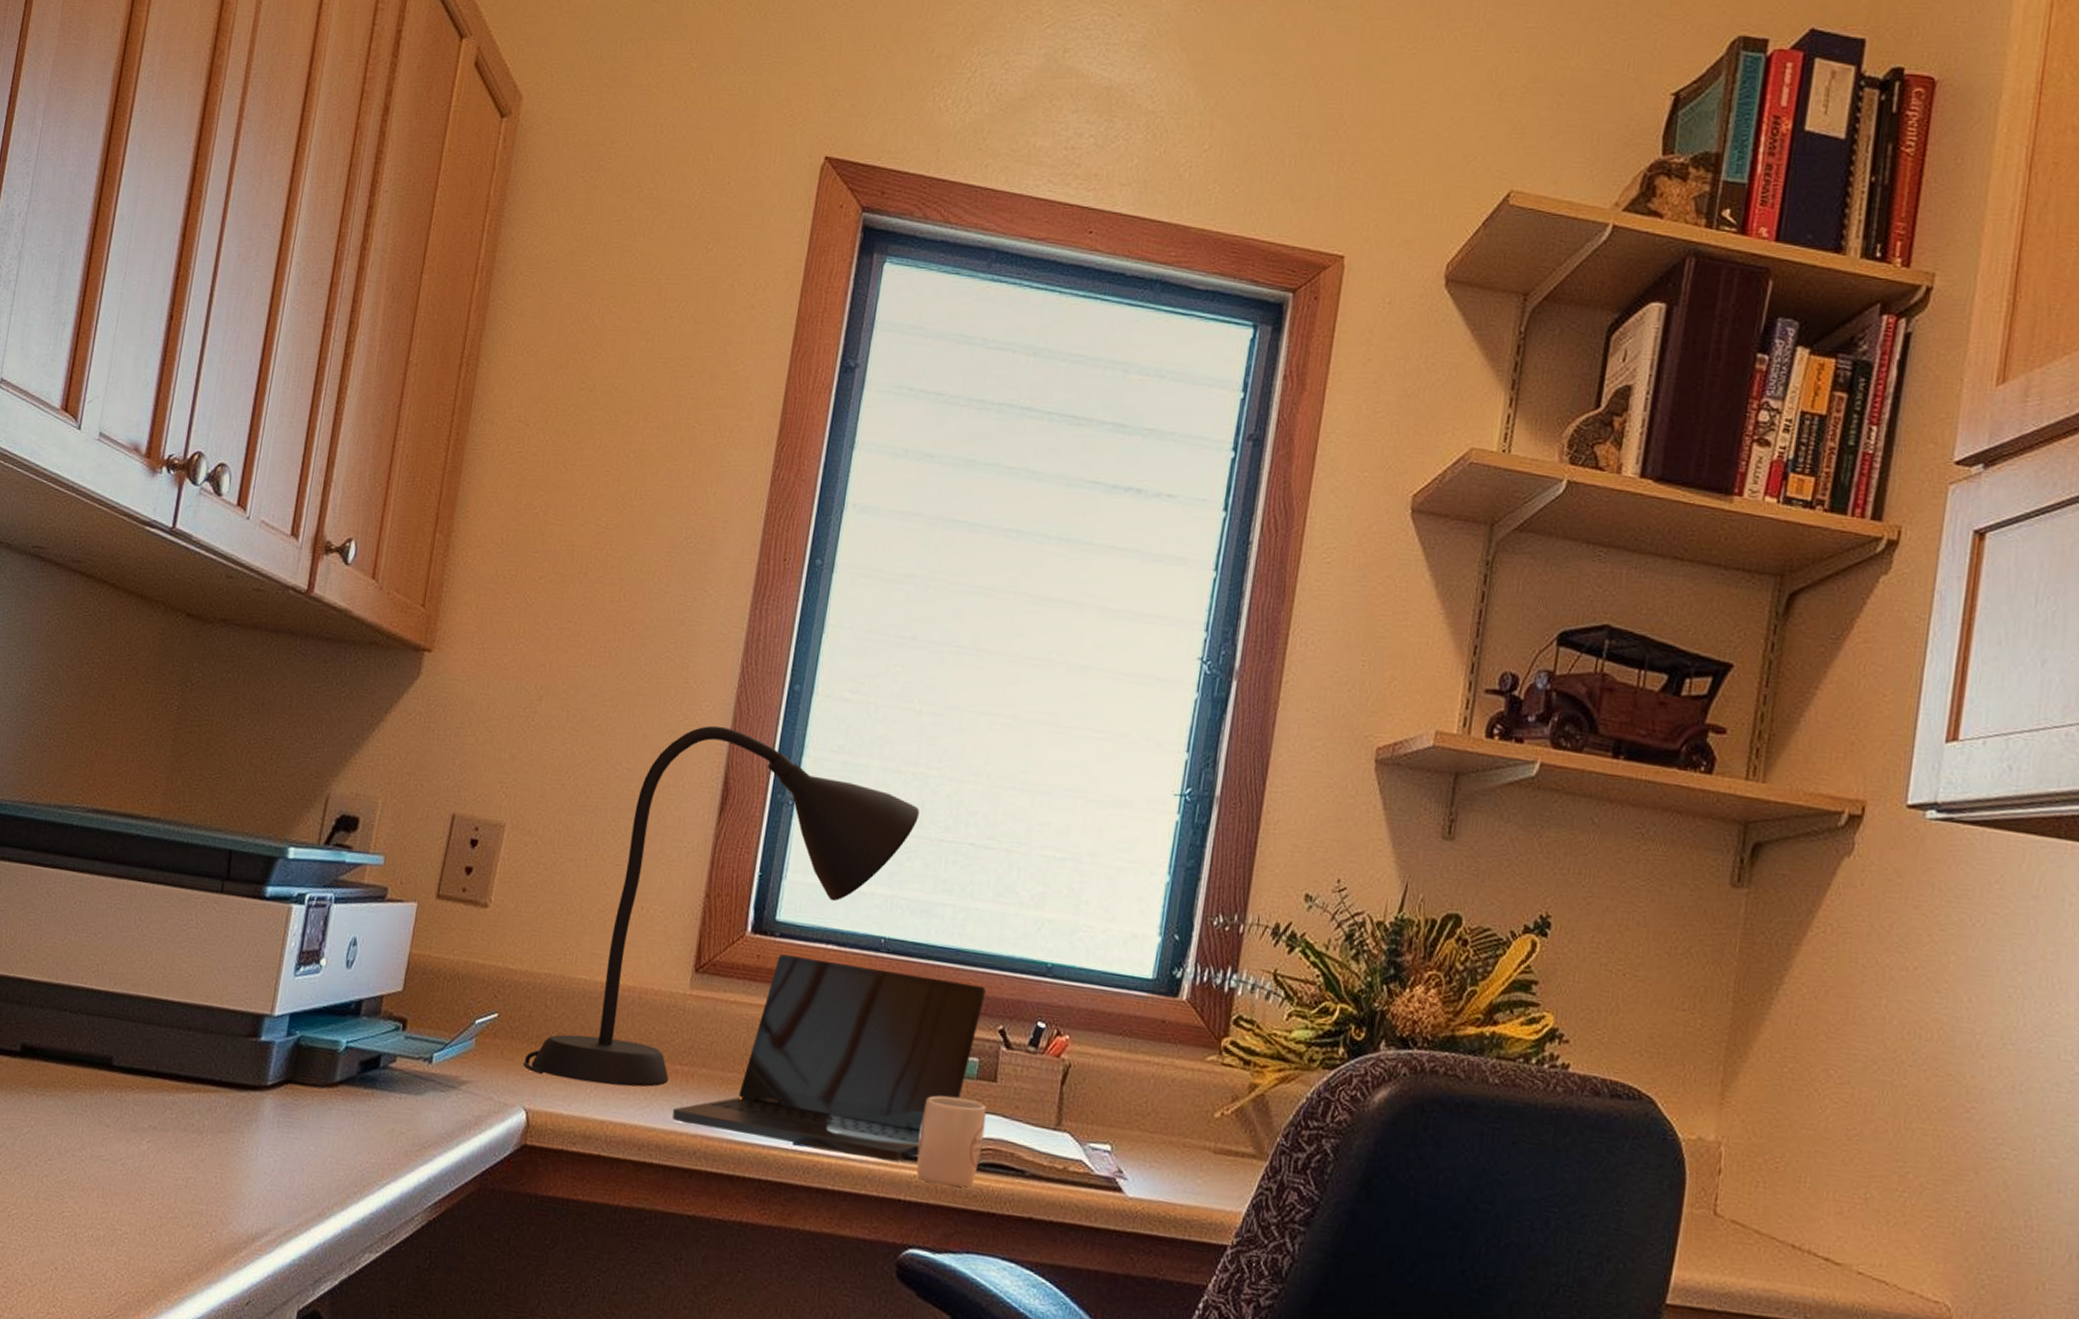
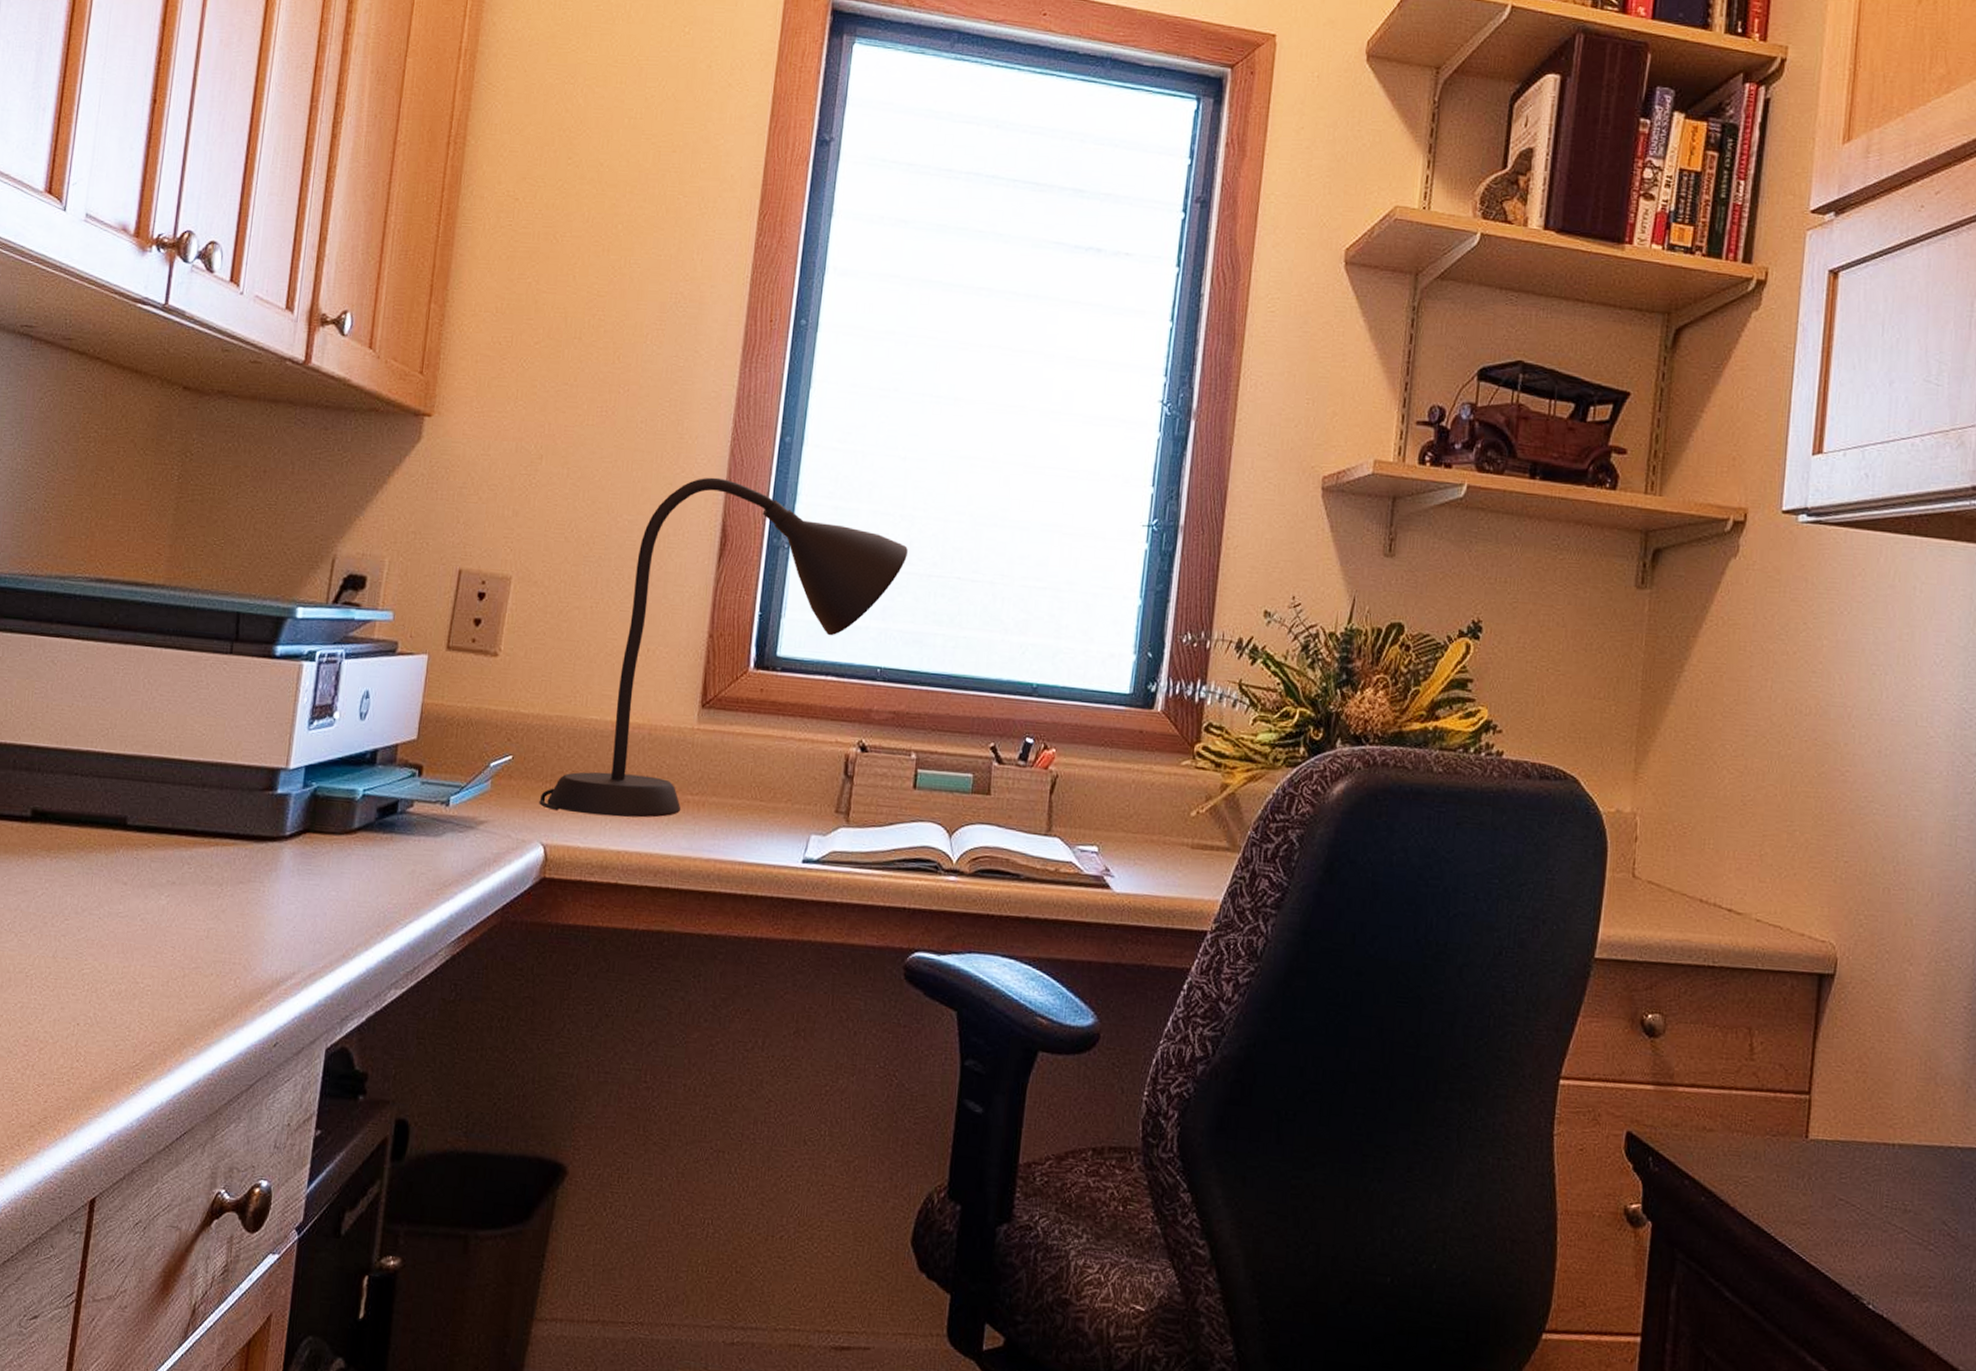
laptop: present [672,954,986,1162] -> none [685,687,977,873]
mug: present [916,1095,987,1187] -> none [919,810,982,893]

